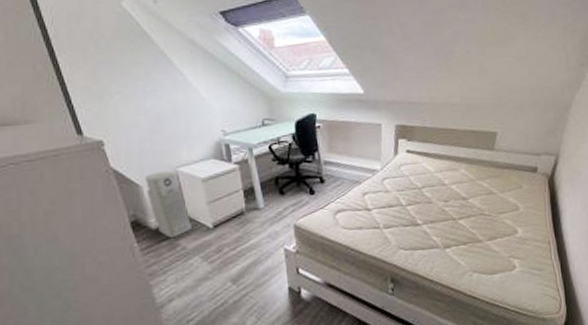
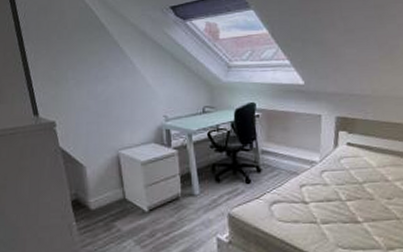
air purifier: present [145,171,192,239] -> none [89,152,128,220]

